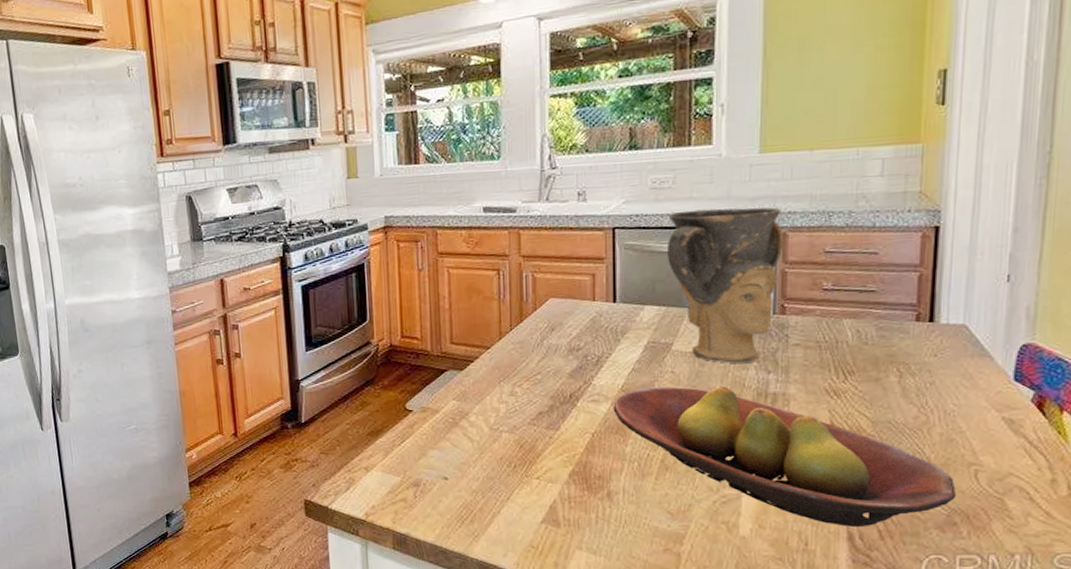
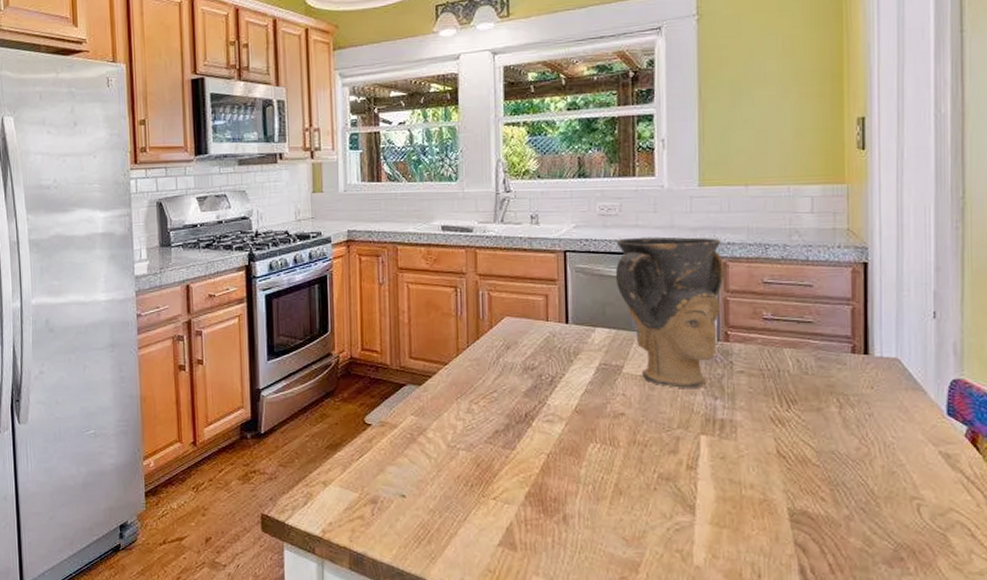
fruit bowl: present [613,386,956,526] -> none [567,409,900,559]

